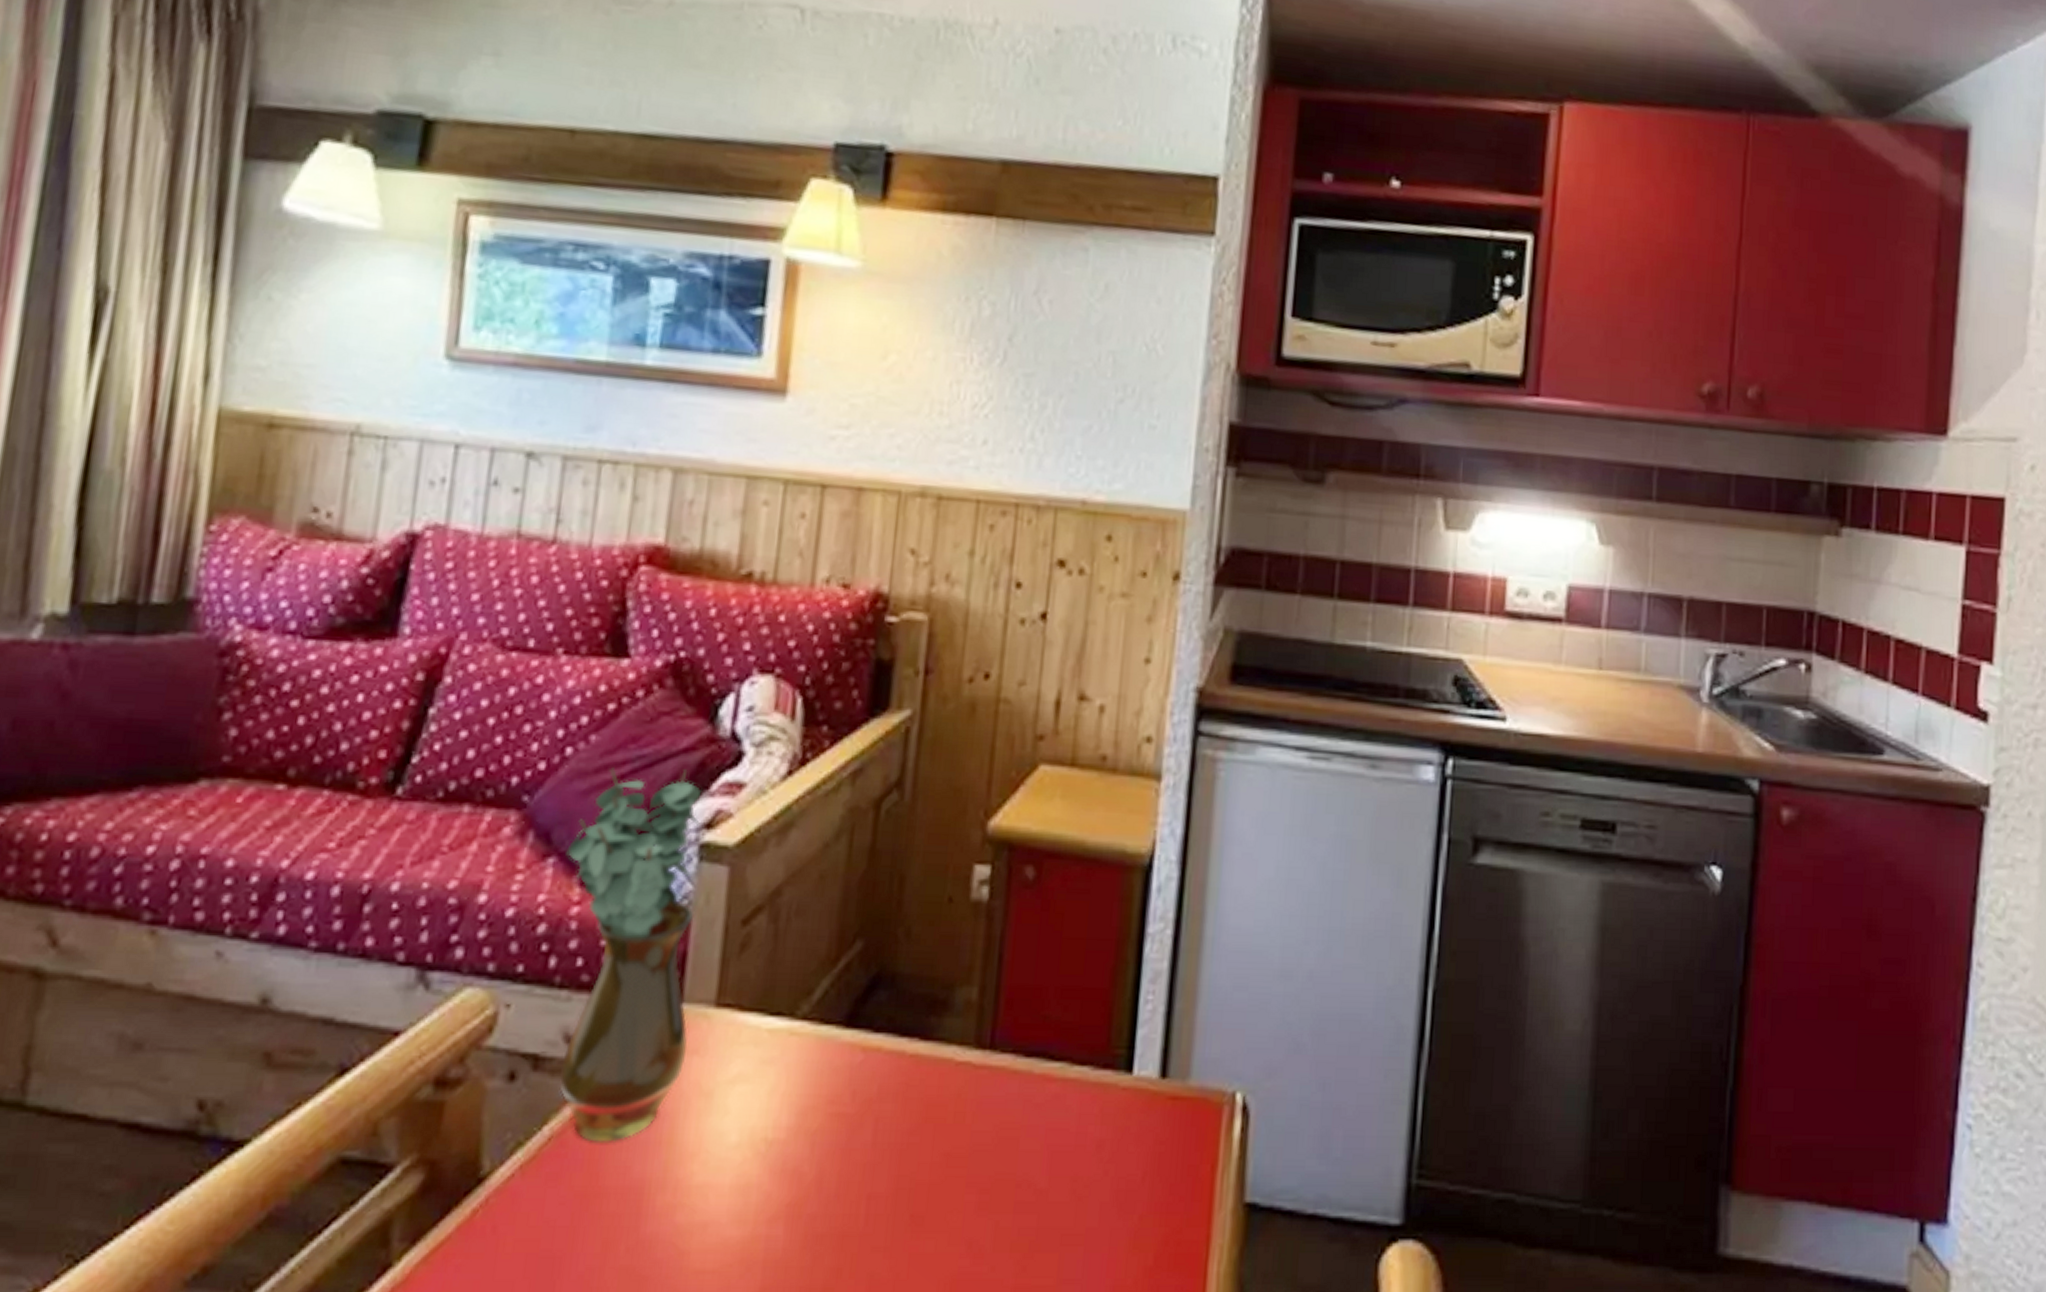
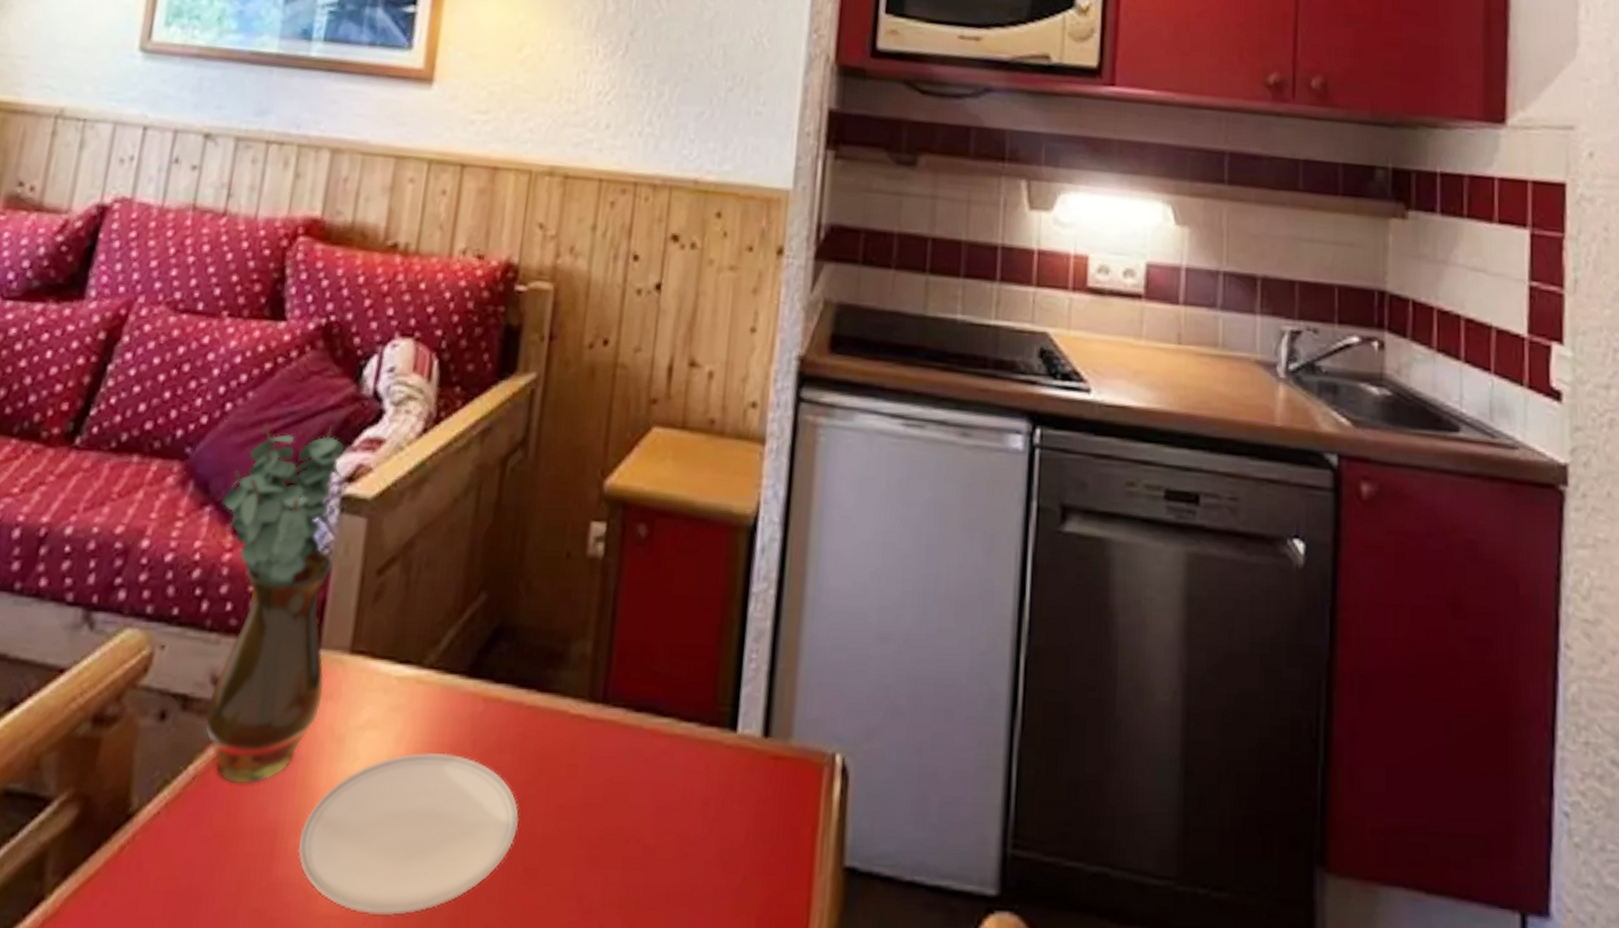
plate: none [666,1104,903,1269] -> present [297,752,519,917]

